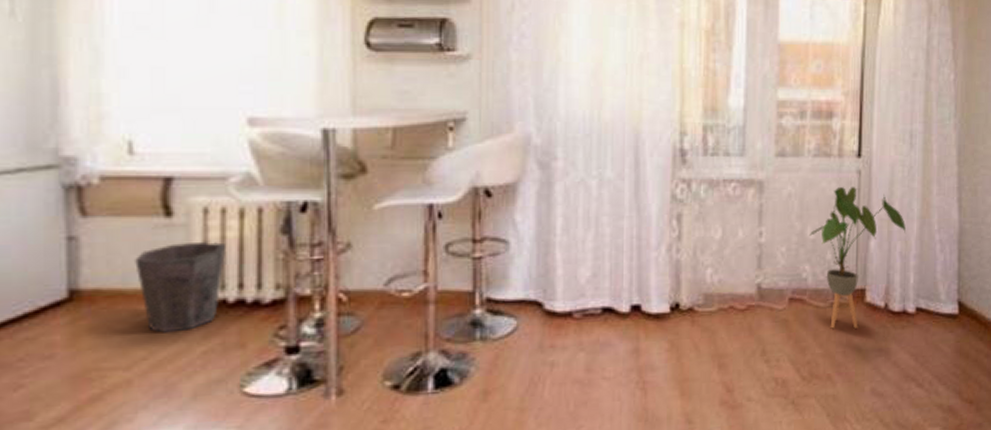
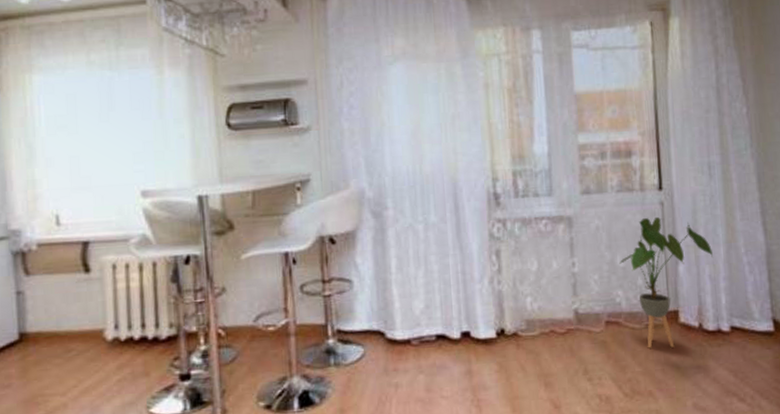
waste bin: present [135,241,225,333] -> none [65,290,131,366]

